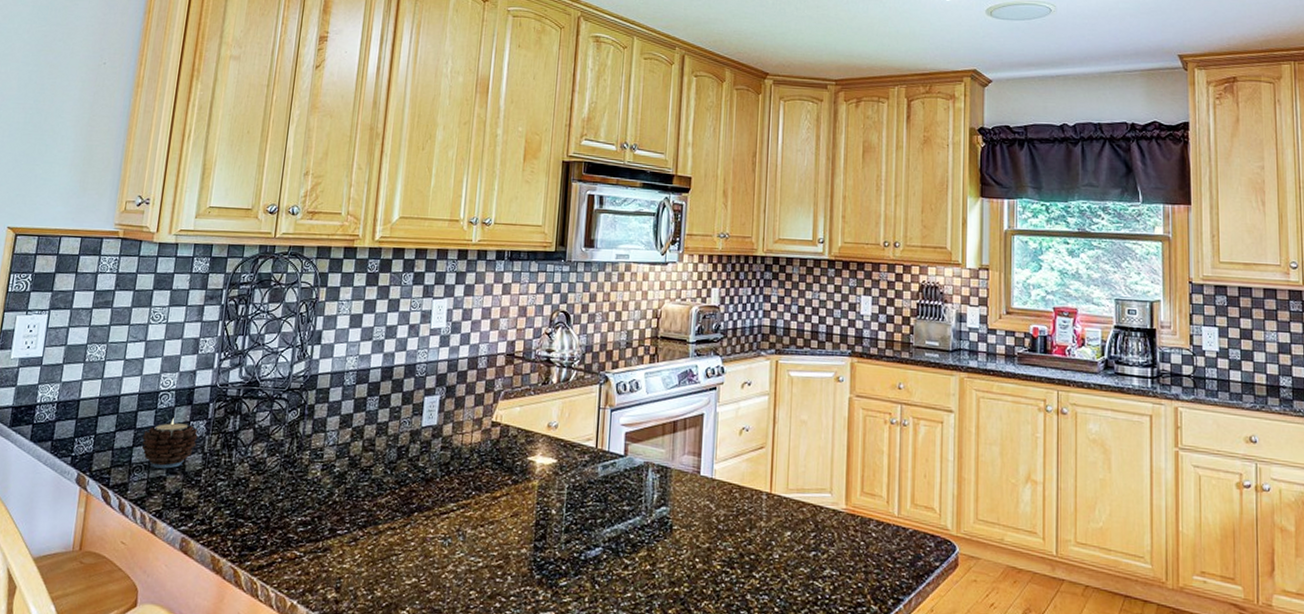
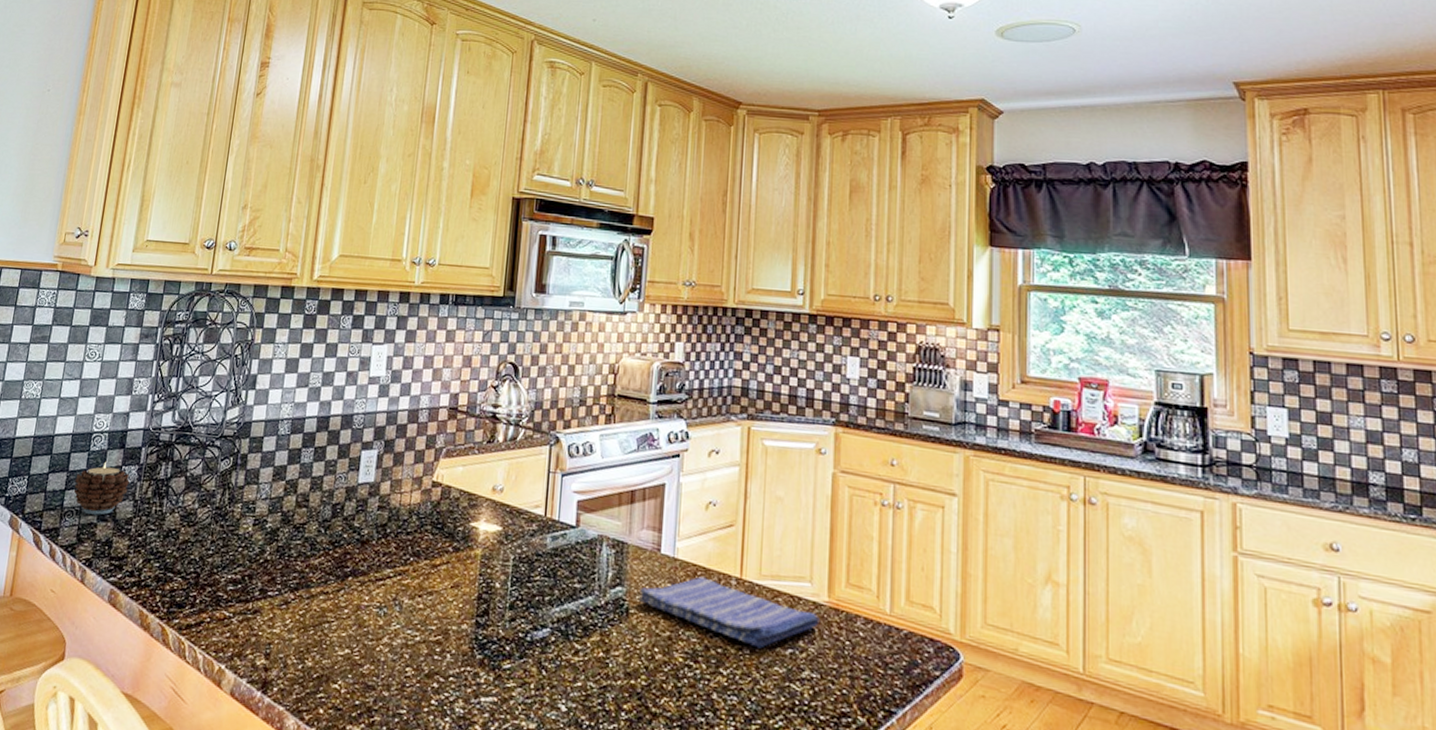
dish towel: none [682,494,838,553] -> present [639,576,820,649]

